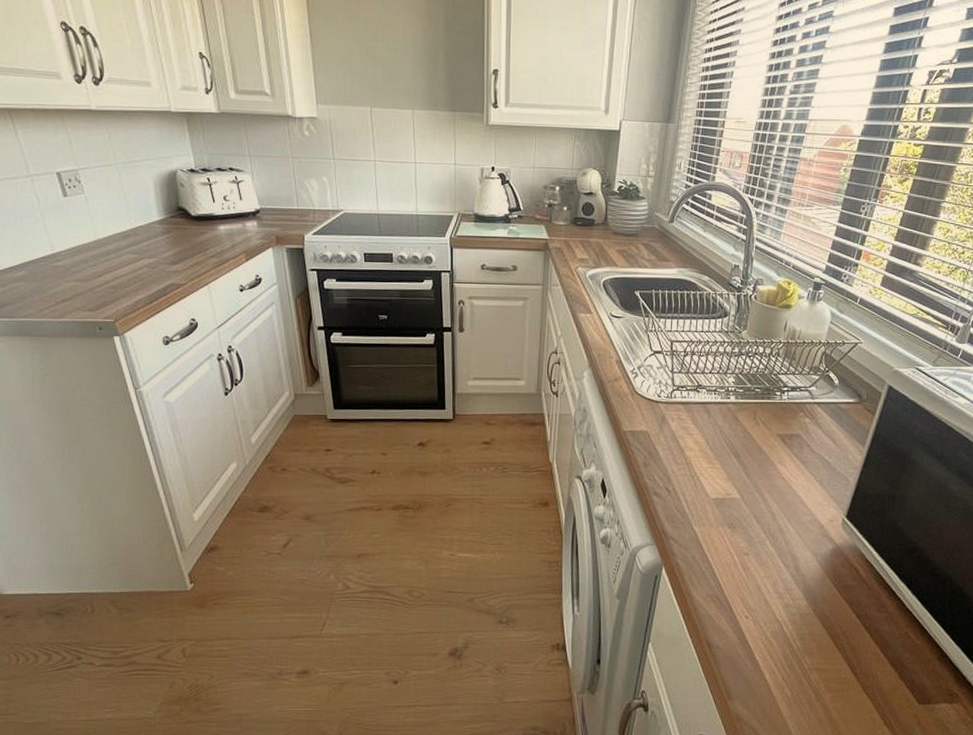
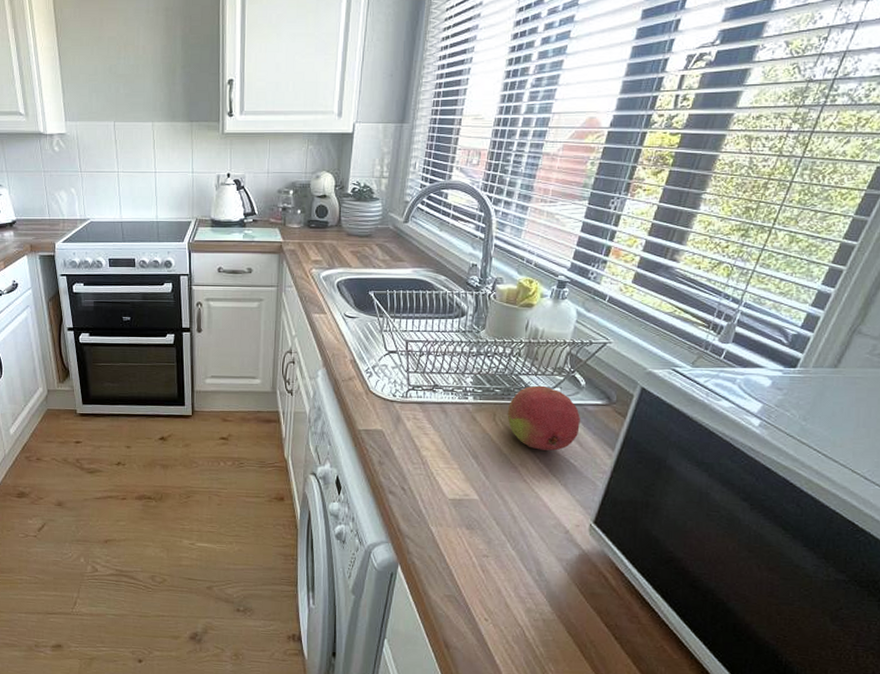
fruit: none [767,384,834,448] -> present [507,385,580,451]

